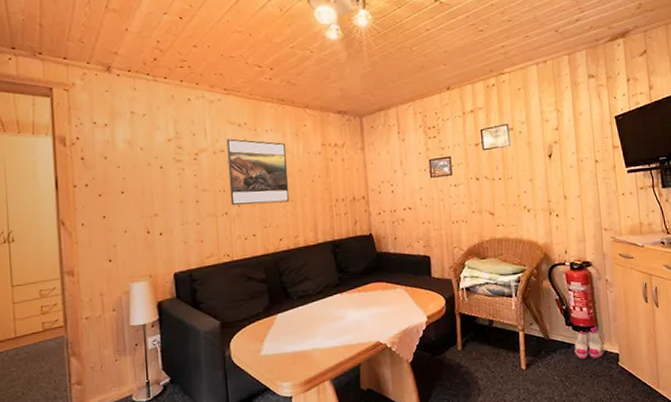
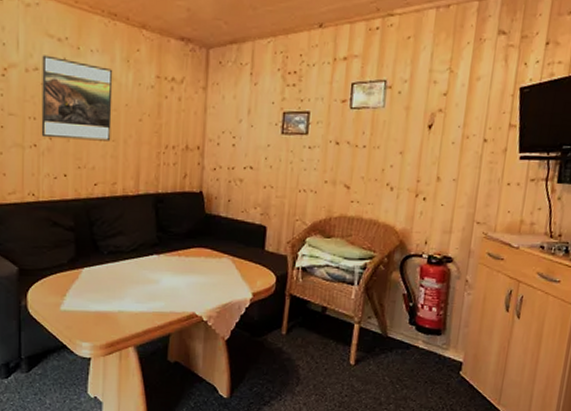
boots: present [573,324,604,359] -> none [412,327,448,364]

